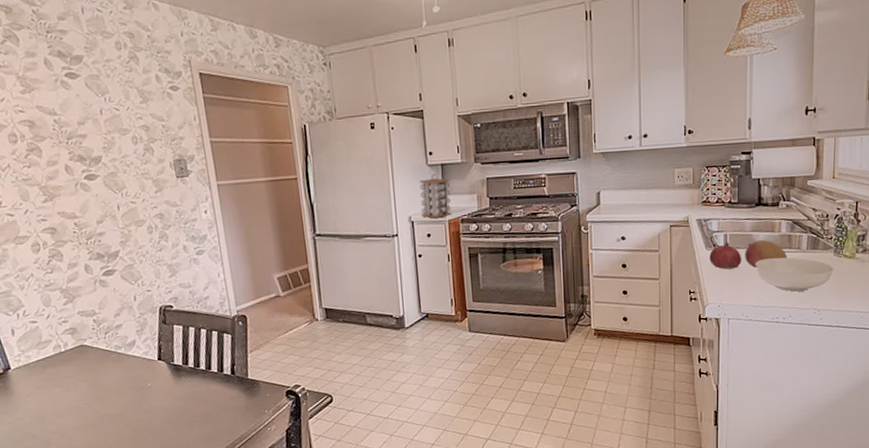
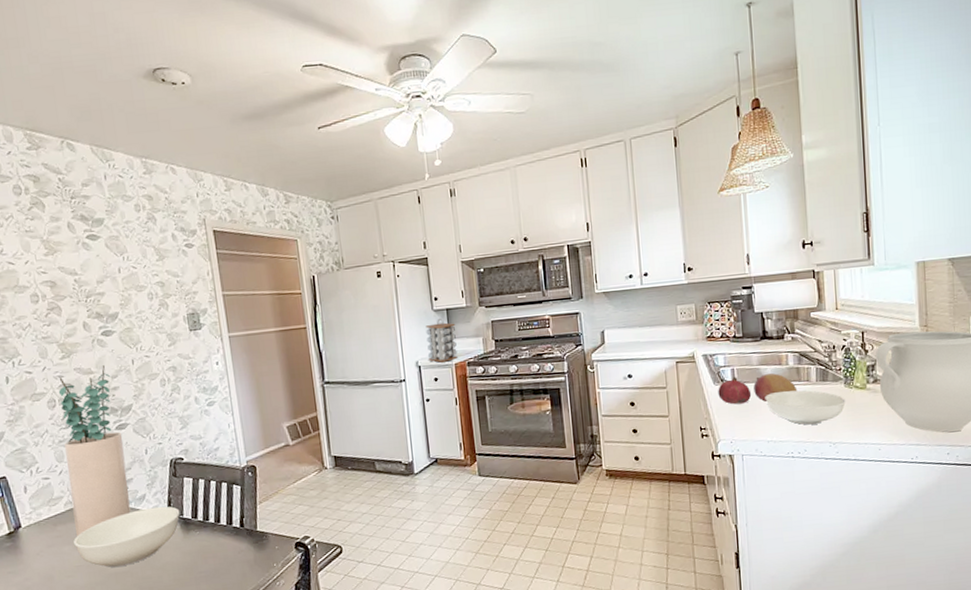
vase: none [42,210,121,380] -> present [58,365,131,537]
bowl: none [64,352,171,411] -> present [73,506,180,568]

